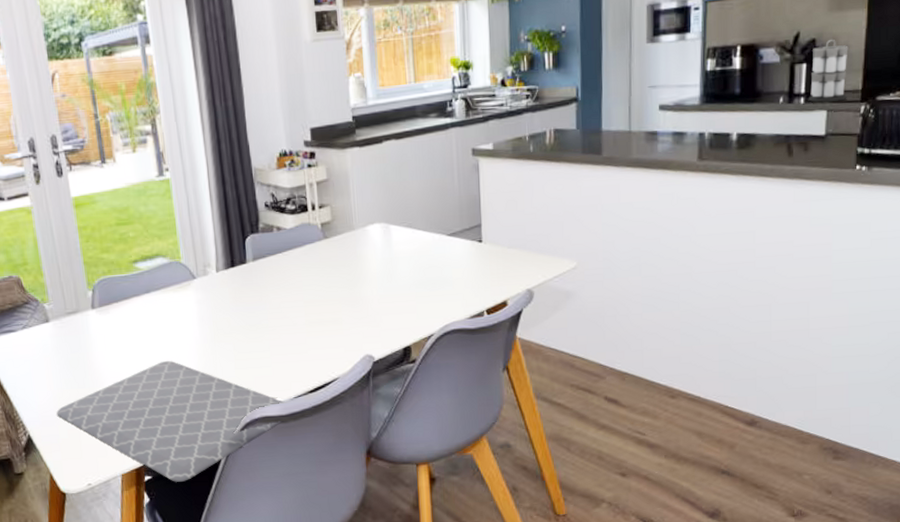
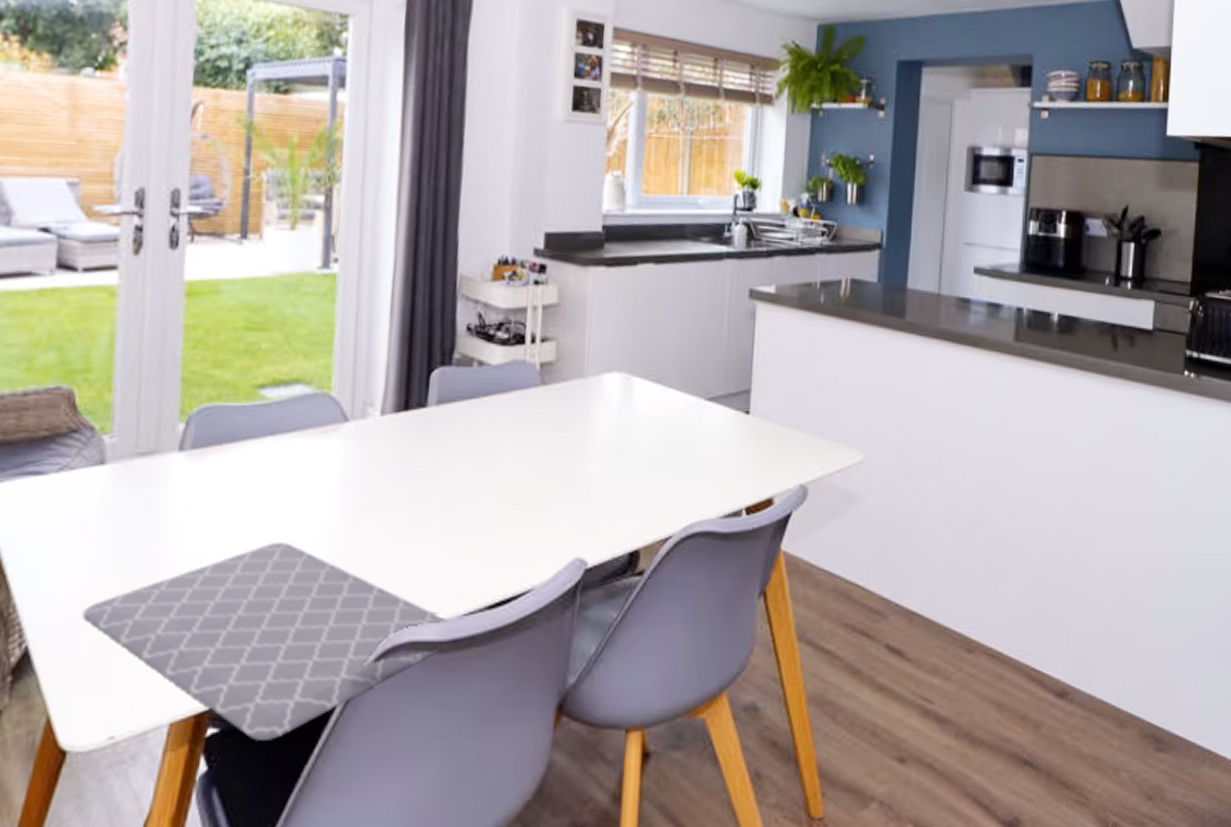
spice rack: present [808,39,849,103] -> none [1135,219,1178,292]

